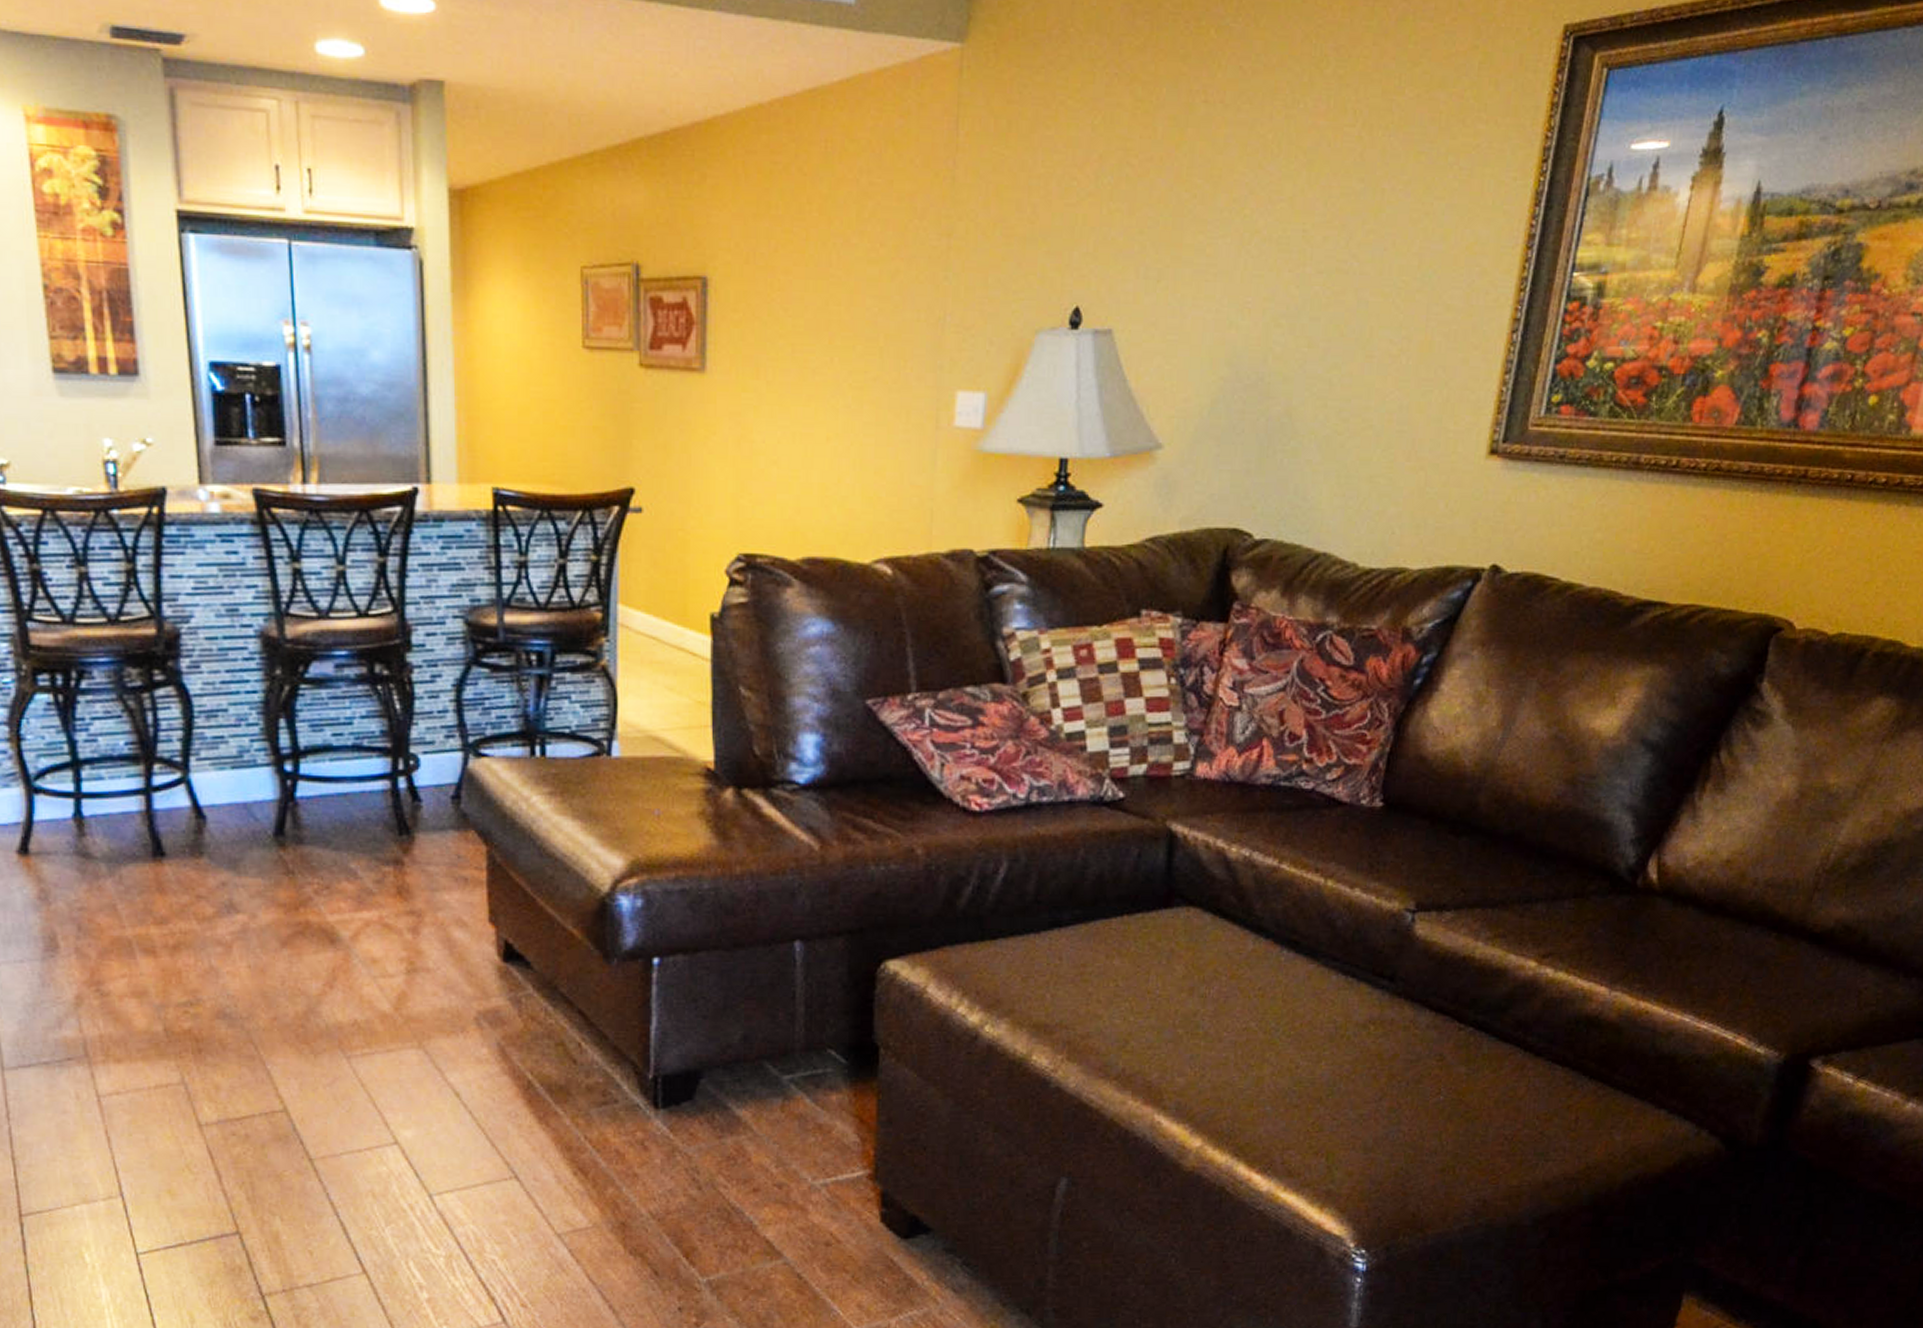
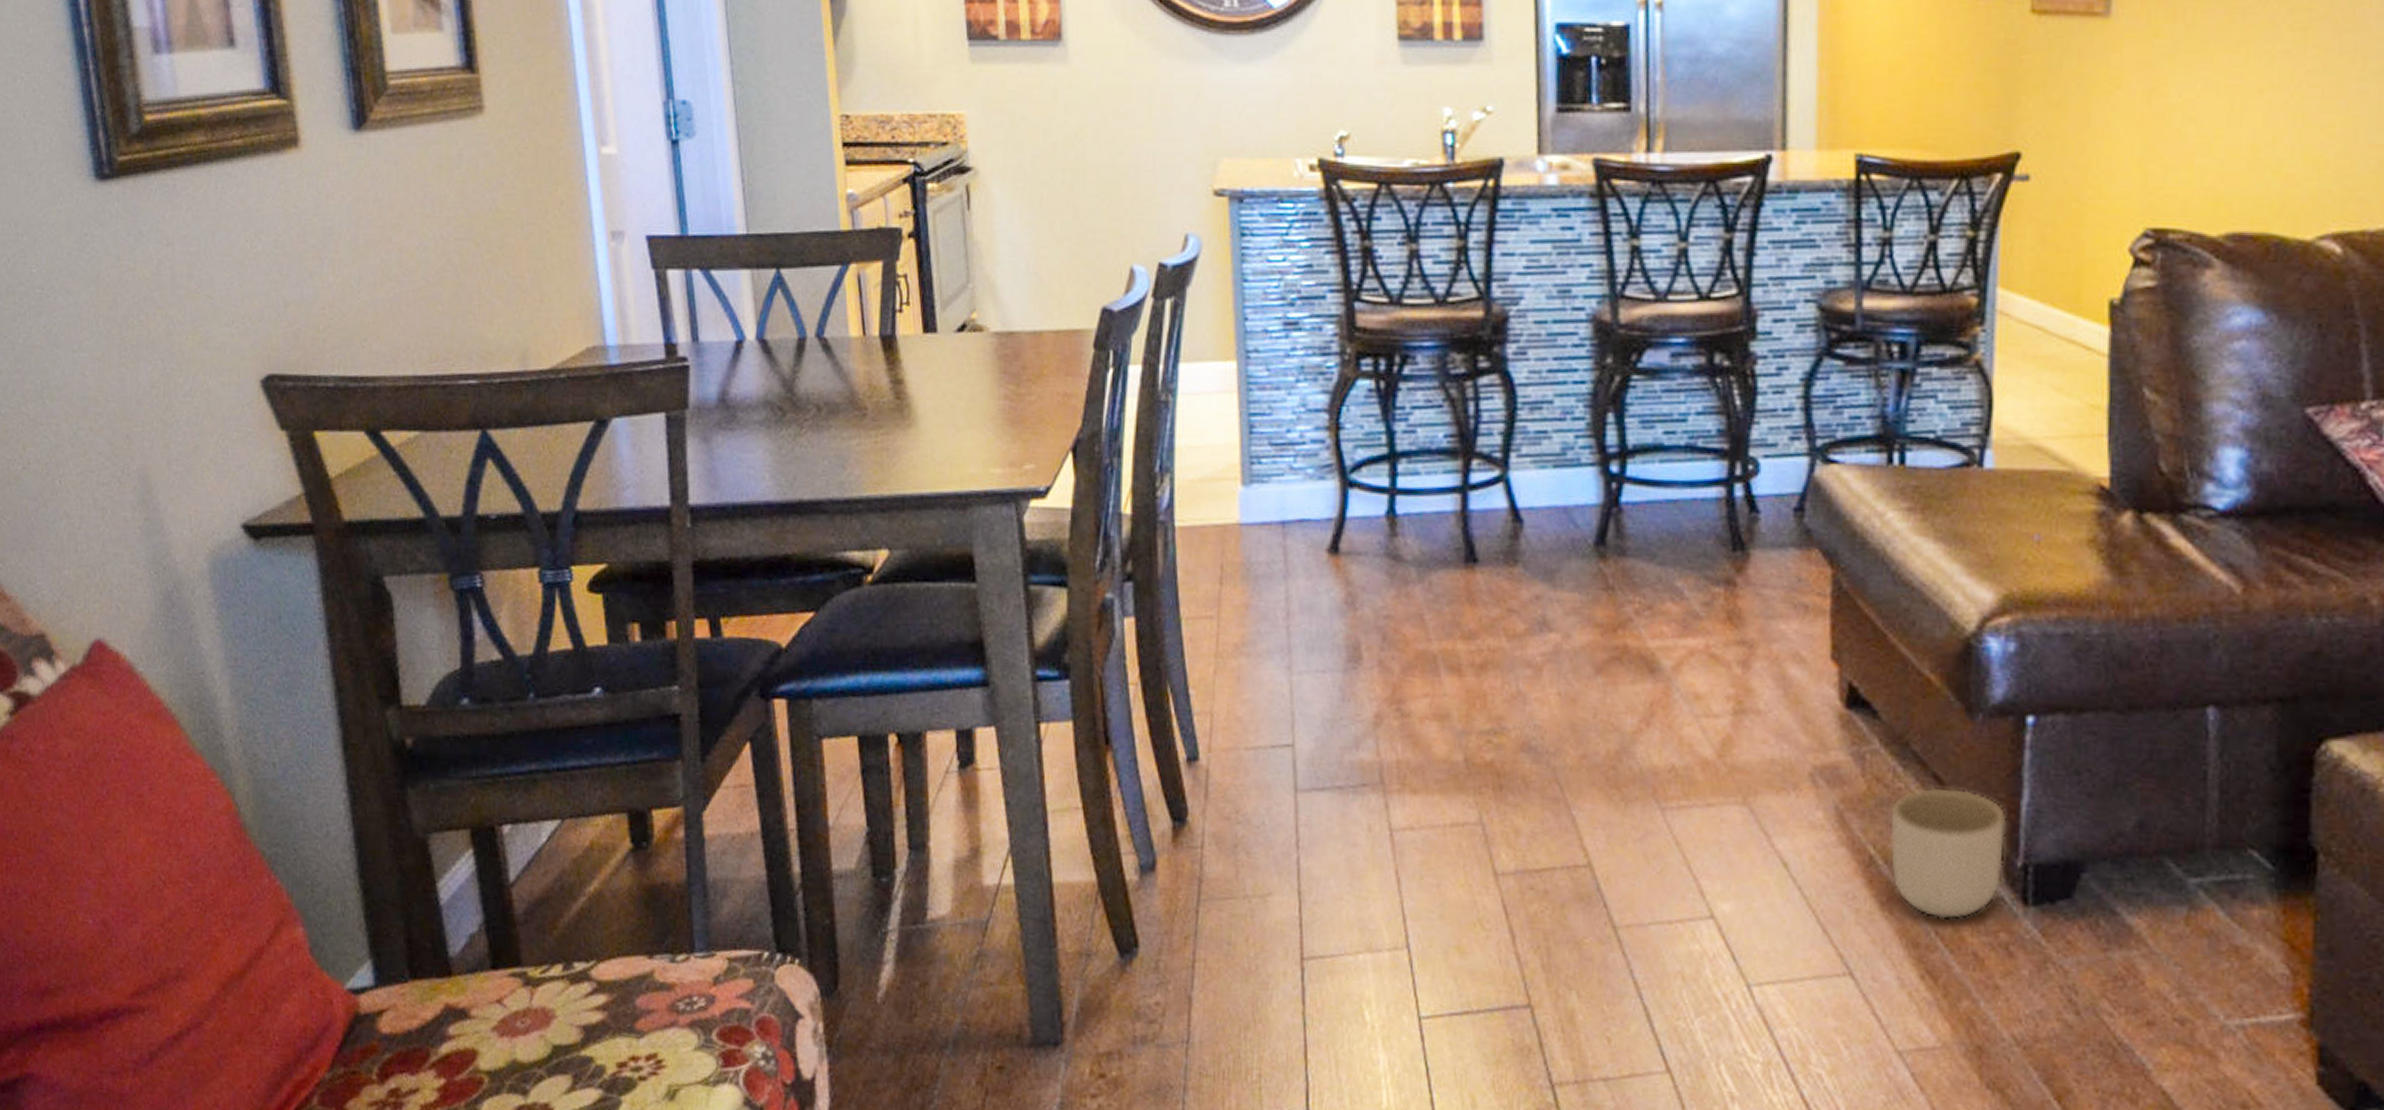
planter: none [544,1020,639,1126] -> present [1889,786,2007,920]

